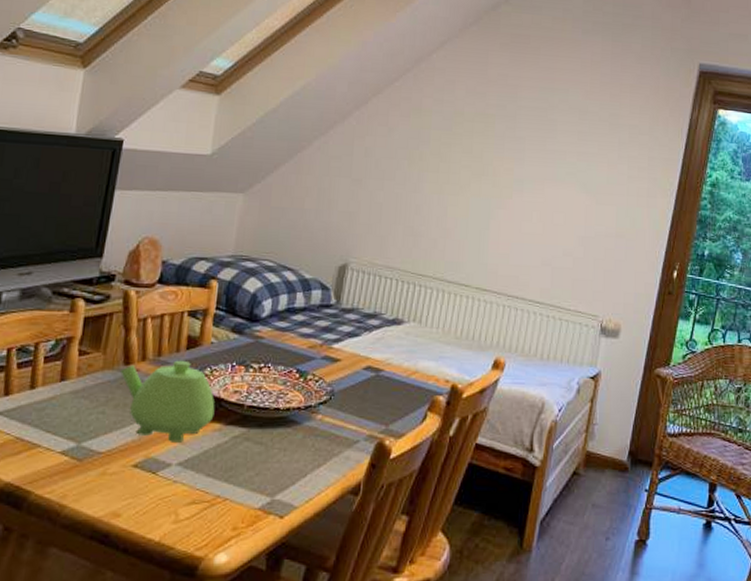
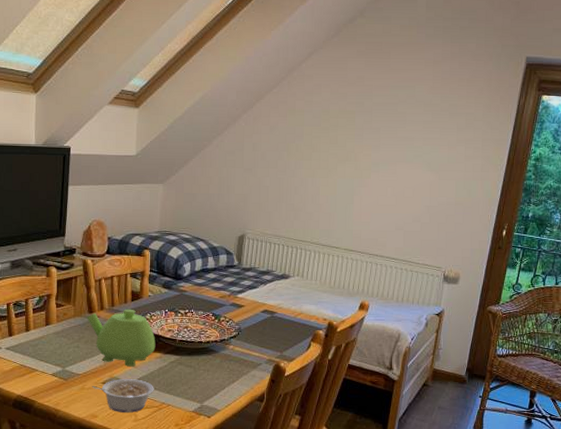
legume: none [117,460,207,510] -> present [92,379,154,413]

